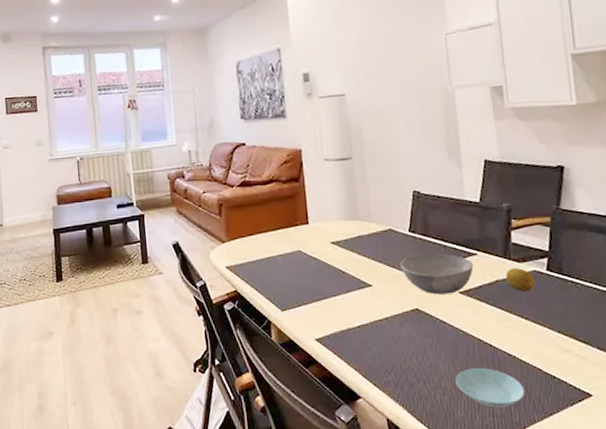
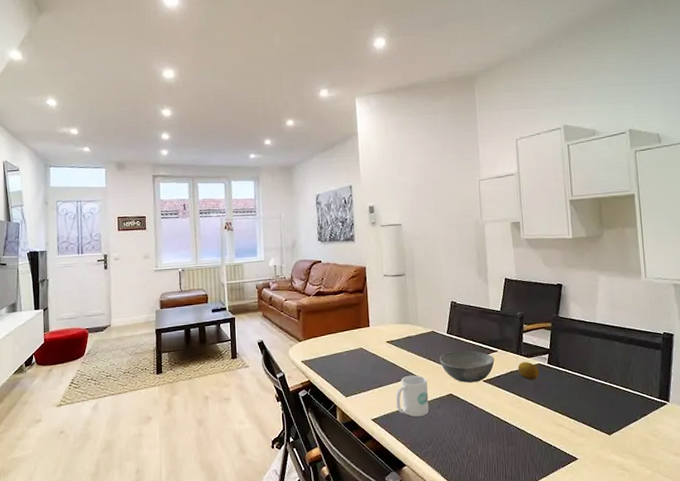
mug: none [345,284,388,337] -> present [395,375,429,417]
saucer: present [455,368,525,407] -> none [478,440,530,470]

